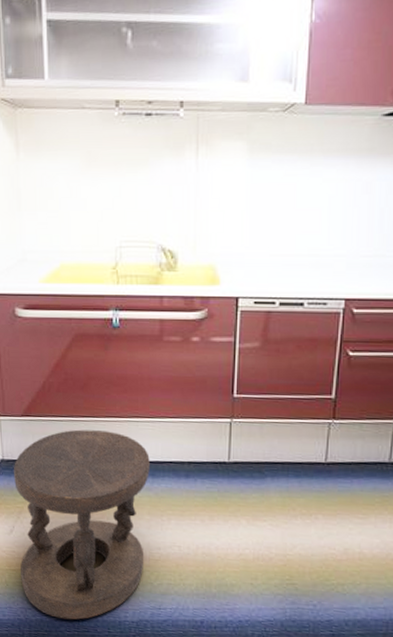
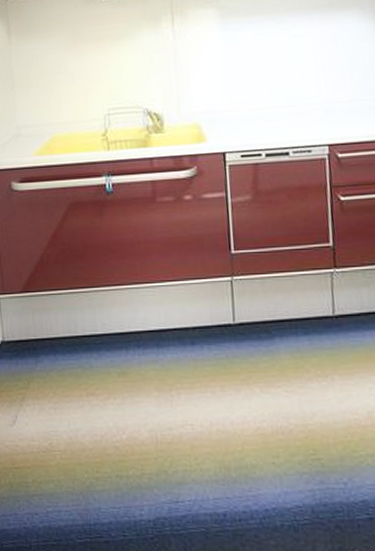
stool: present [13,429,150,620] -> none [14,301,156,524]

